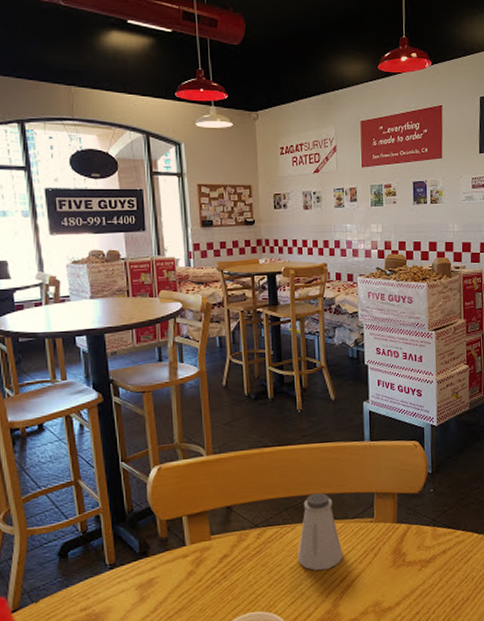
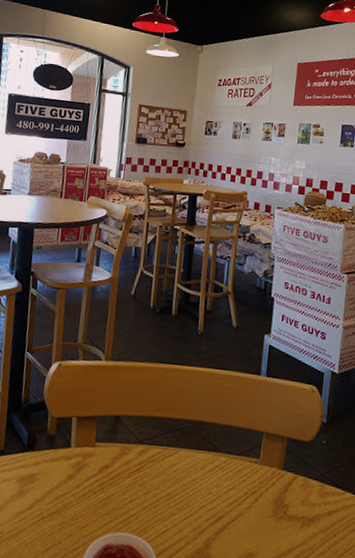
saltshaker: present [297,492,343,571] -> none [175,420,223,505]

